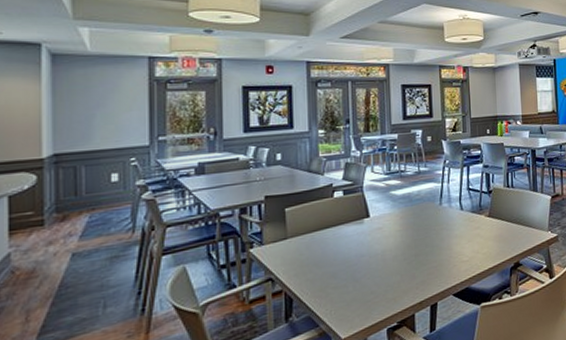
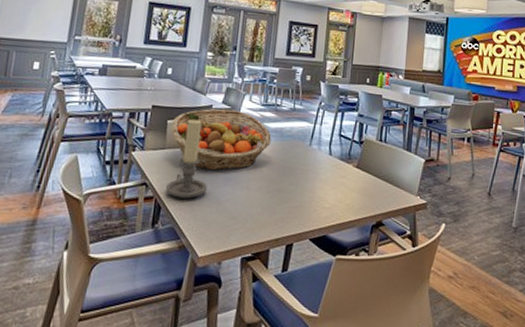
fruit basket: none [290,184,400,252] -> present [171,108,272,171]
candle holder: none [295,201,340,286] -> present [166,118,207,199]

